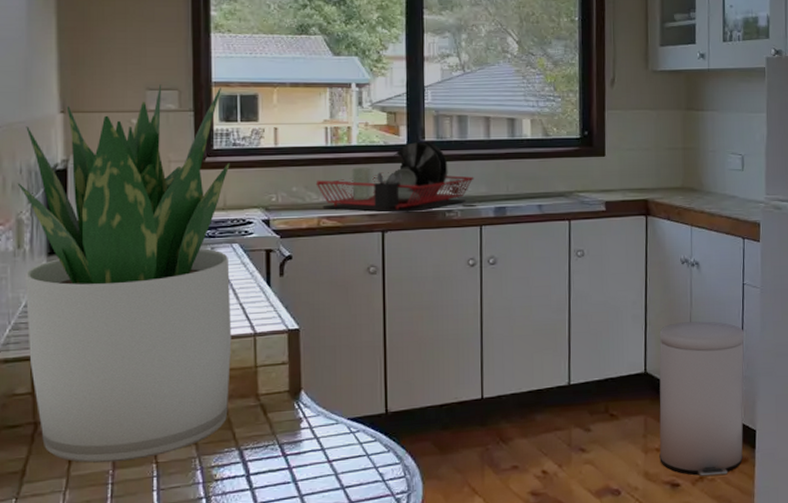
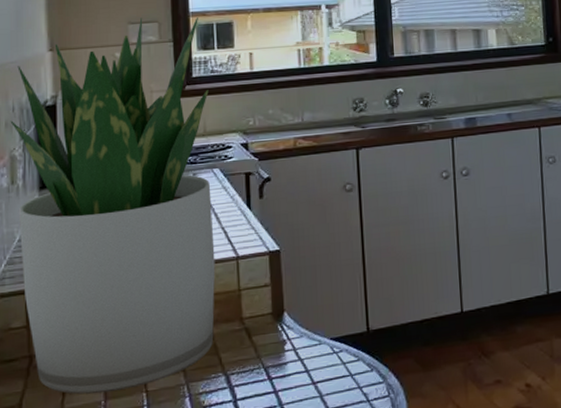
dish rack: present [315,142,474,213] -> none [290,58,444,130]

